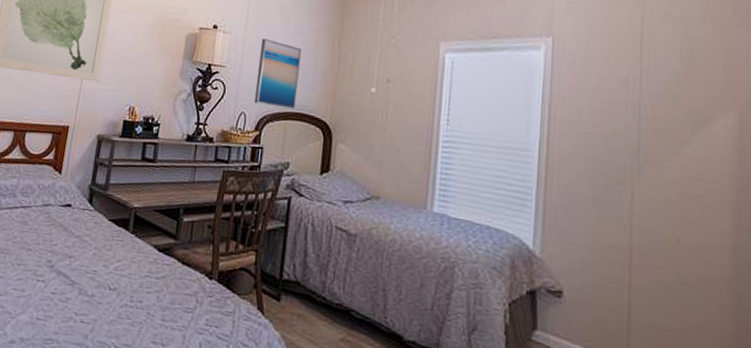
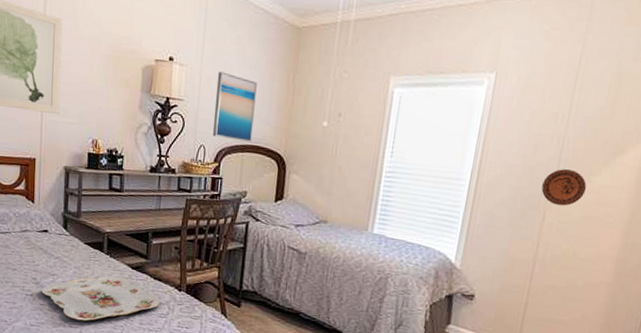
serving tray: none [54,259,188,316] -> present [41,276,160,322]
decorative plate: none [624,139,677,182] -> present [541,169,587,206]

